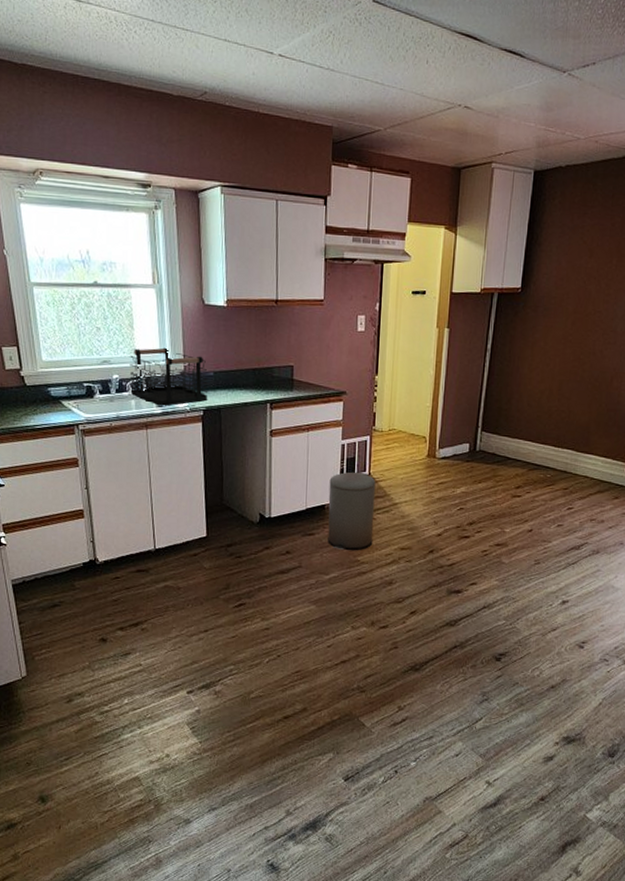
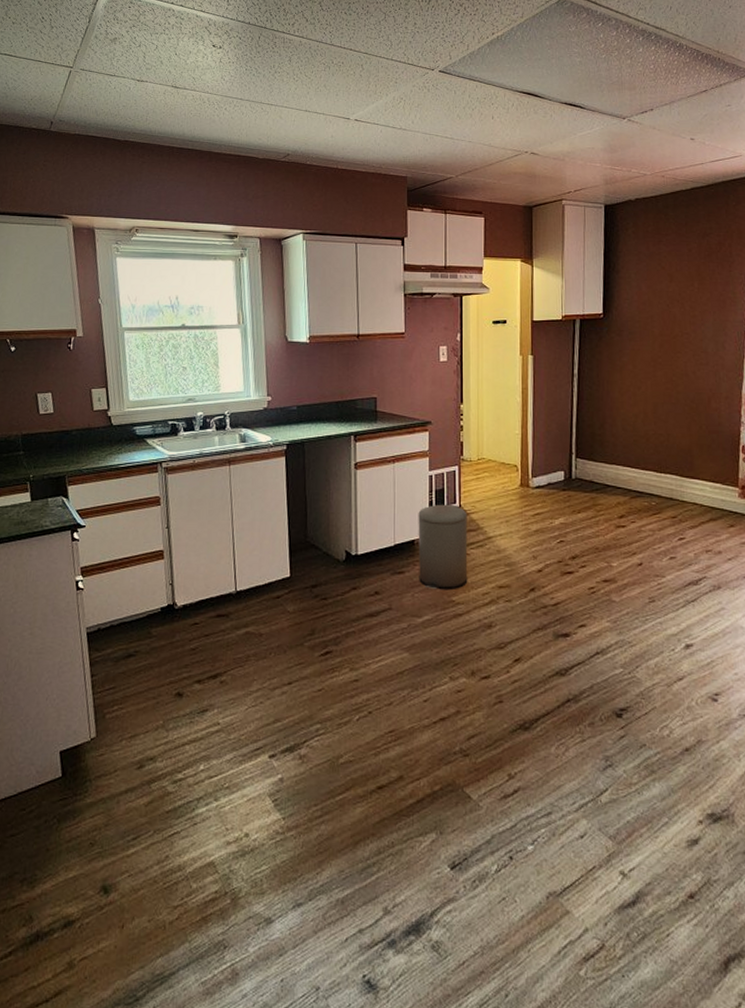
dish rack: present [130,347,208,406] -> none [214,384,291,442]

